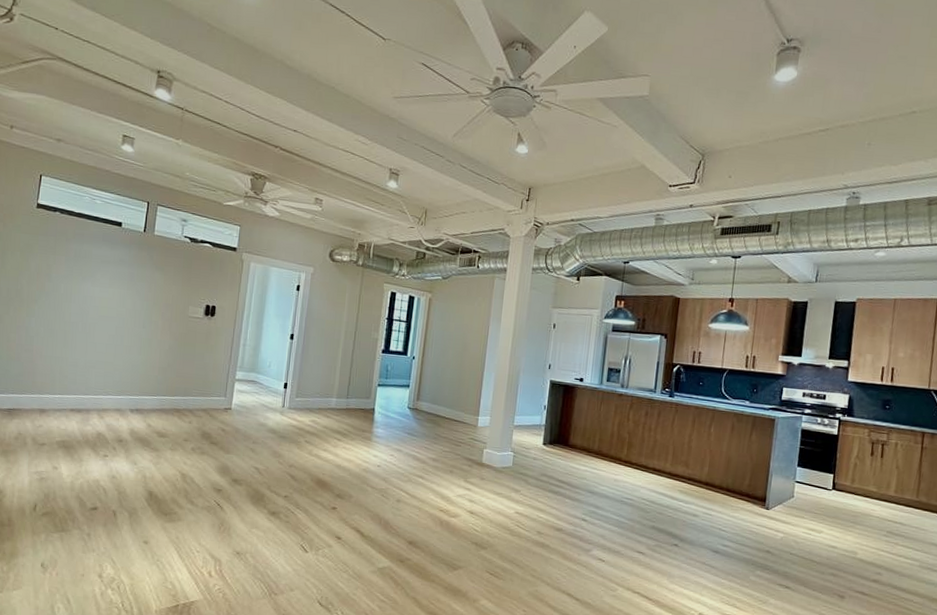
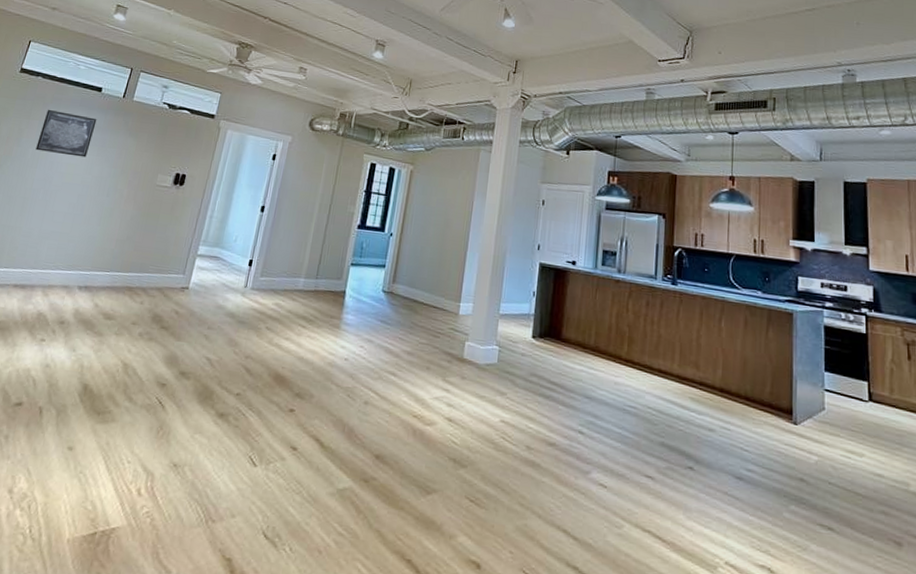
wall art: none [67,244,122,292] -> present [35,109,97,158]

